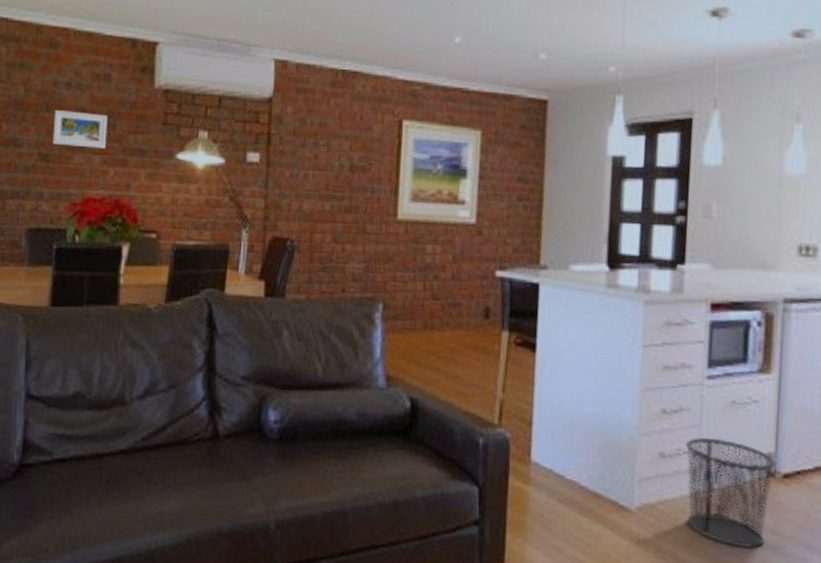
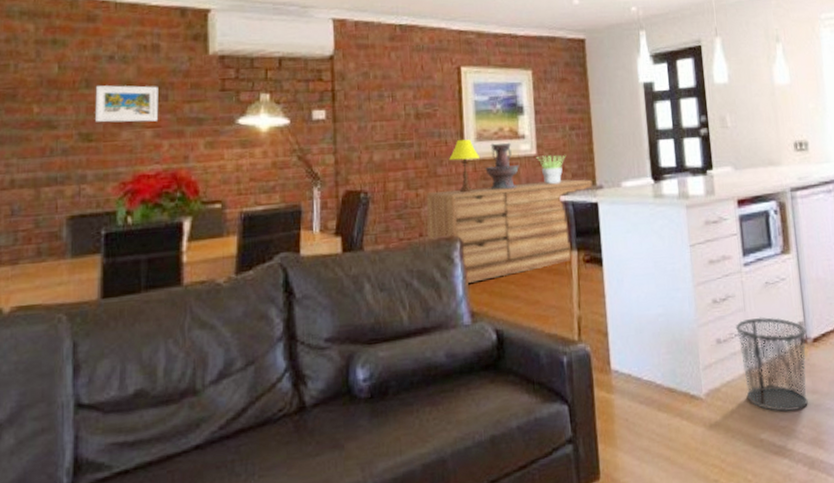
sideboard: none [350,248,536,347] -> present [426,179,593,283]
table lamp: none [380,198,414,254] -> present [449,139,481,193]
decorative urn: none [417,206,456,257] -> present [485,142,520,190]
potted plant: none [475,225,510,257] -> present [536,155,567,184]

